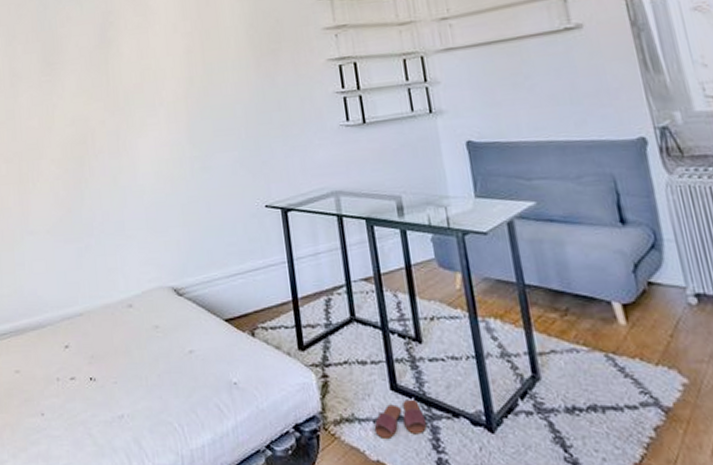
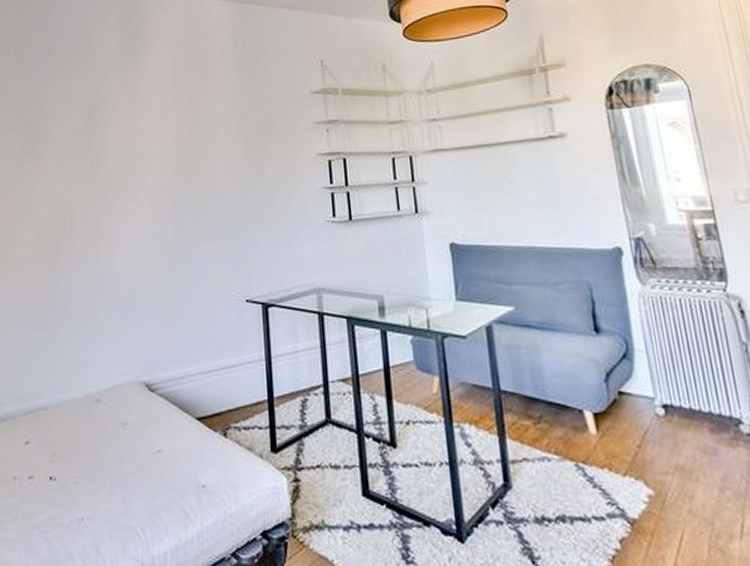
slippers: present [374,399,426,438] -> none [344,506,396,547]

